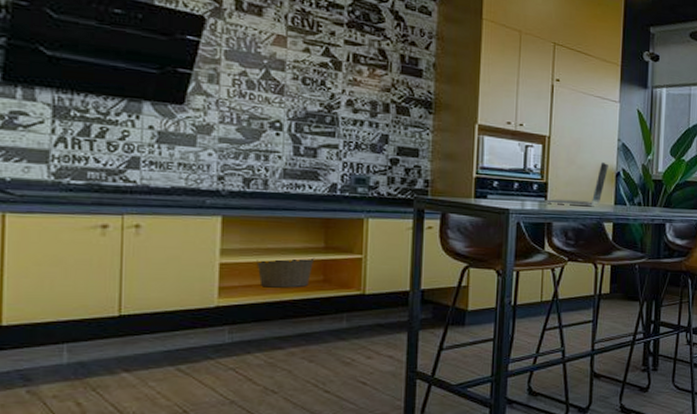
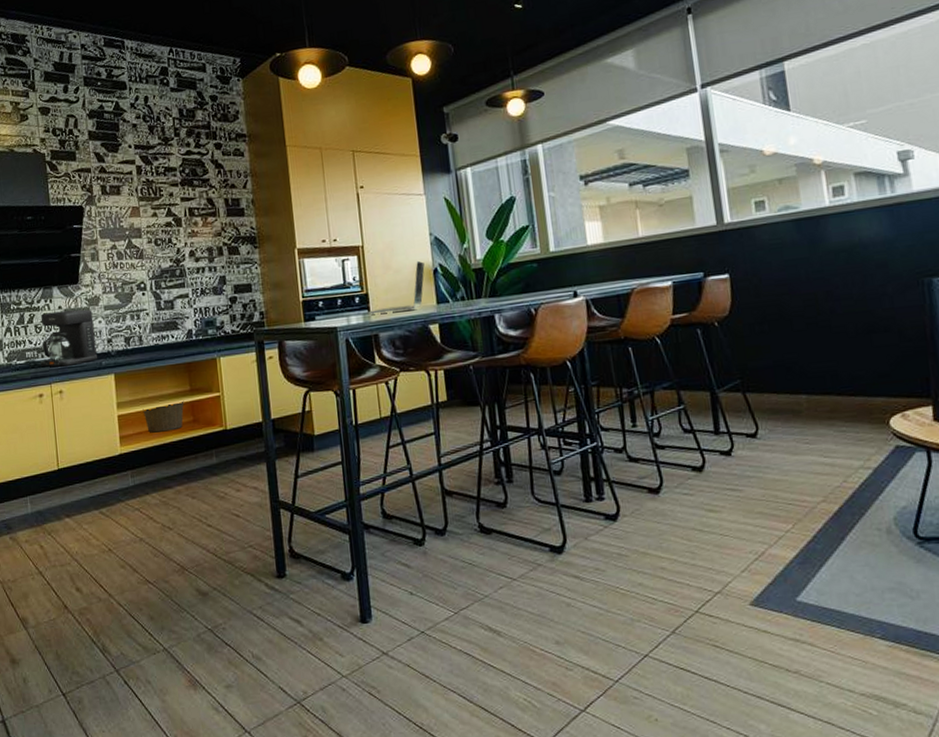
coffee maker: none [109,129,201,199] -> present [40,309,98,367]

